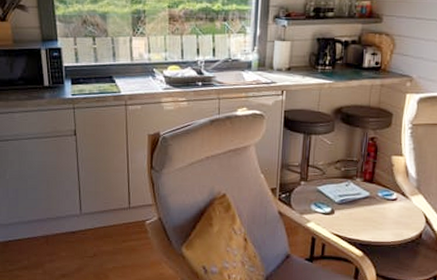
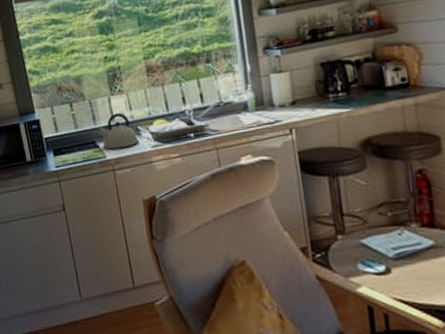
kettle: none [116,53,152,86] -> present [97,112,139,150]

